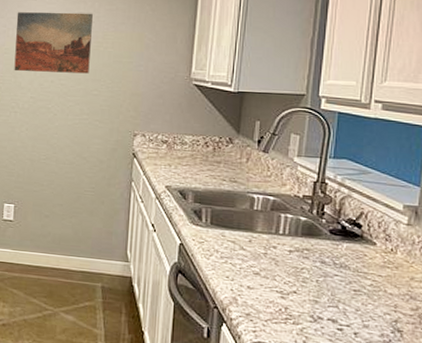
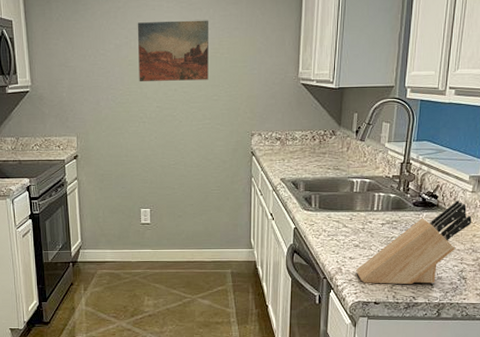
knife block: none [255,233,408,332] -> present [356,201,472,285]

